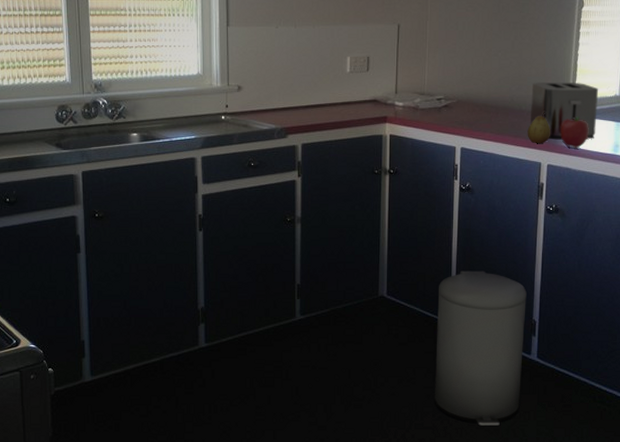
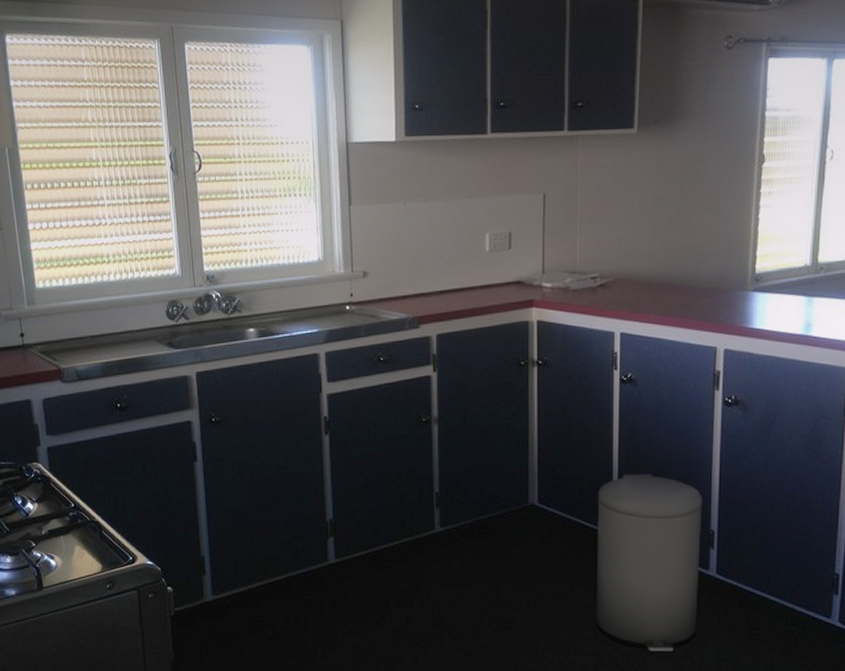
fruit: present [527,112,550,144] -> none [699,288,727,326]
toaster: present [529,81,599,139] -> none [702,251,785,319]
fruit: present [560,115,589,148] -> none [739,290,774,329]

